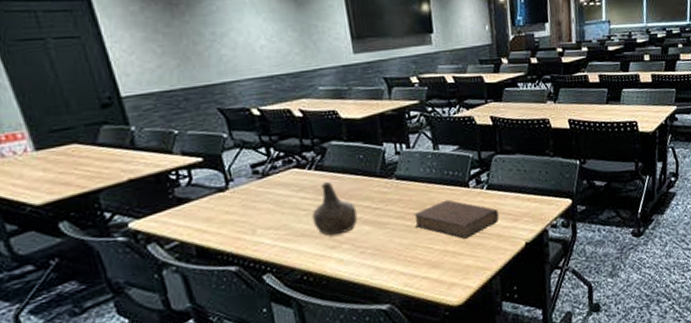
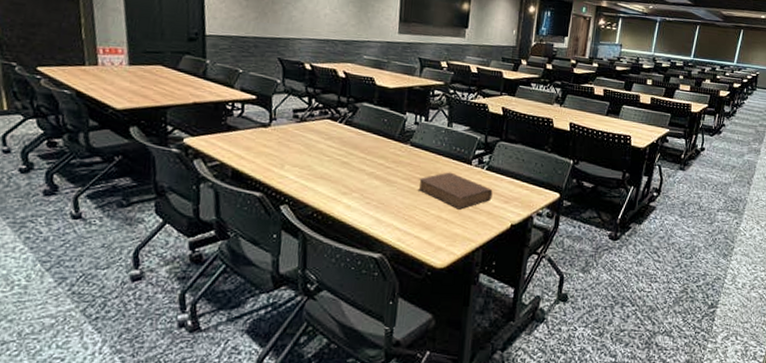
bottle: present [312,182,358,236] -> none [332,136,372,184]

